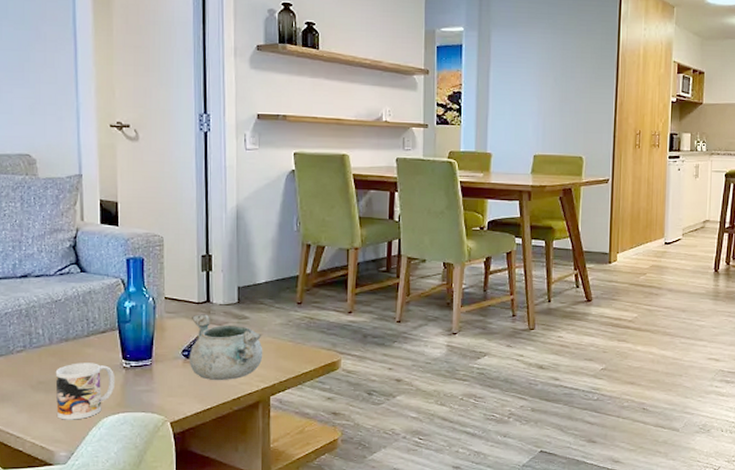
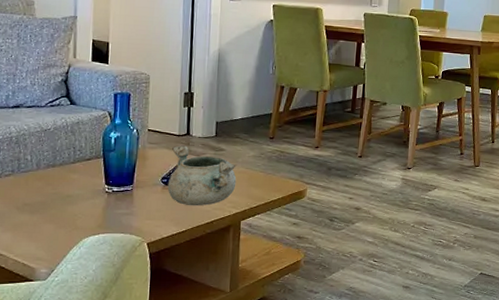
mug: present [55,363,116,420] -> none [40,187,98,240]

